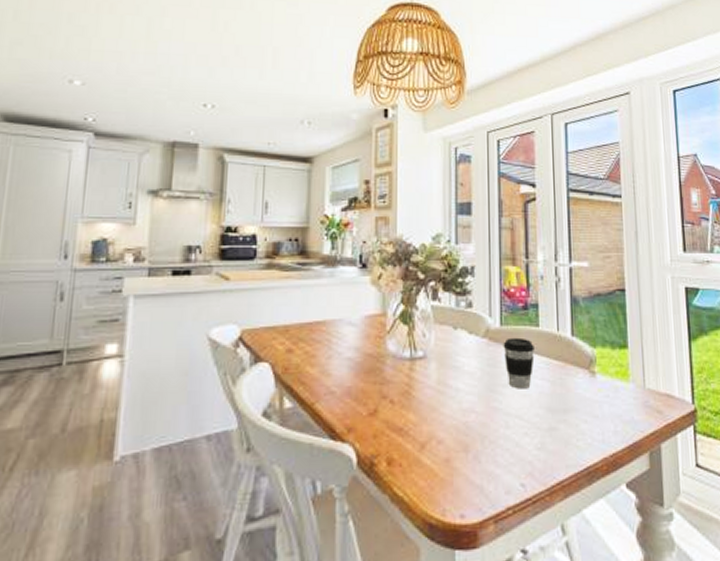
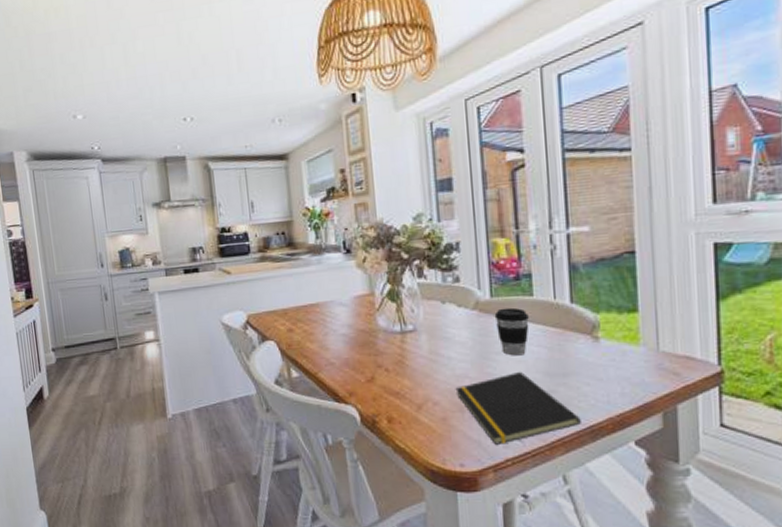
notepad: none [461,406,579,490] -> present [455,371,581,445]

